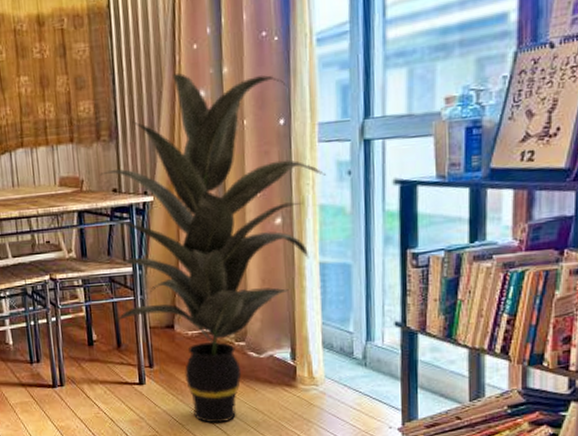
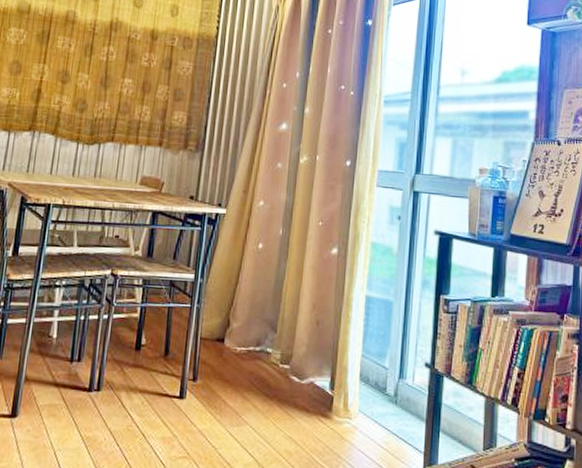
indoor plant: present [100,72,326,423] -> none [168,103,380,450]

